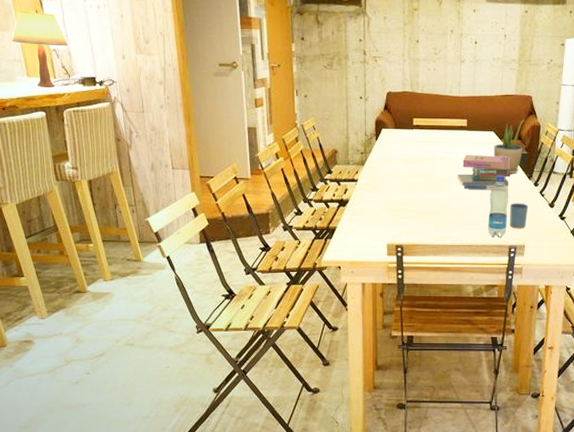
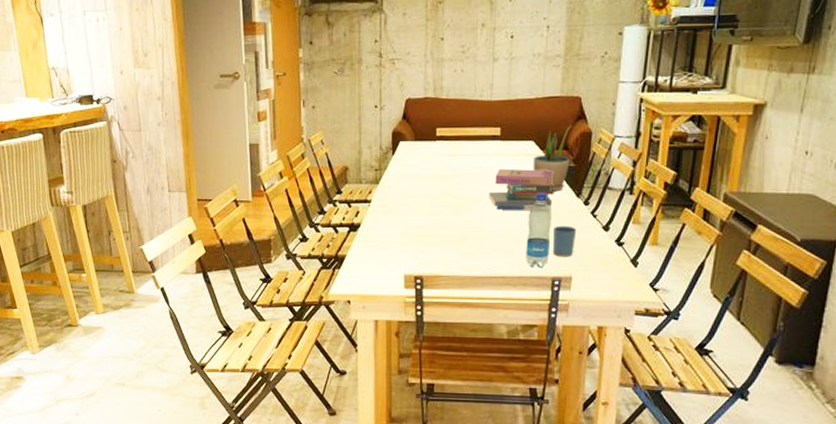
table lamp: present [11,9,68,87] -> none [12,26,67,108]

